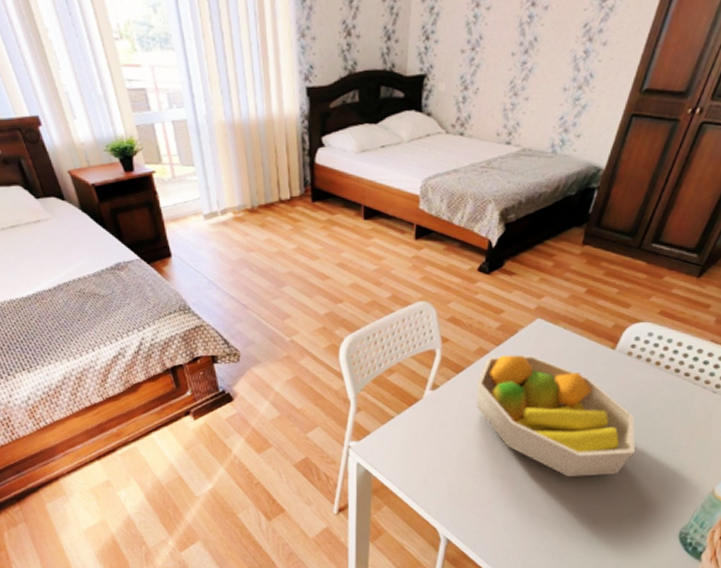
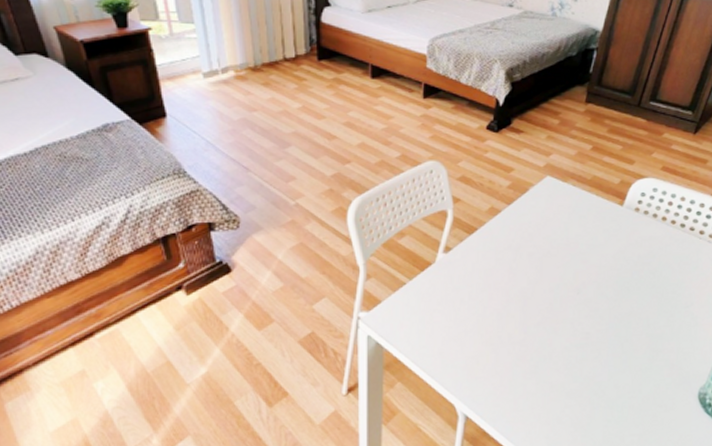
fruit bowl: present [476,355,636,477] -> none [490,213,650,339]

